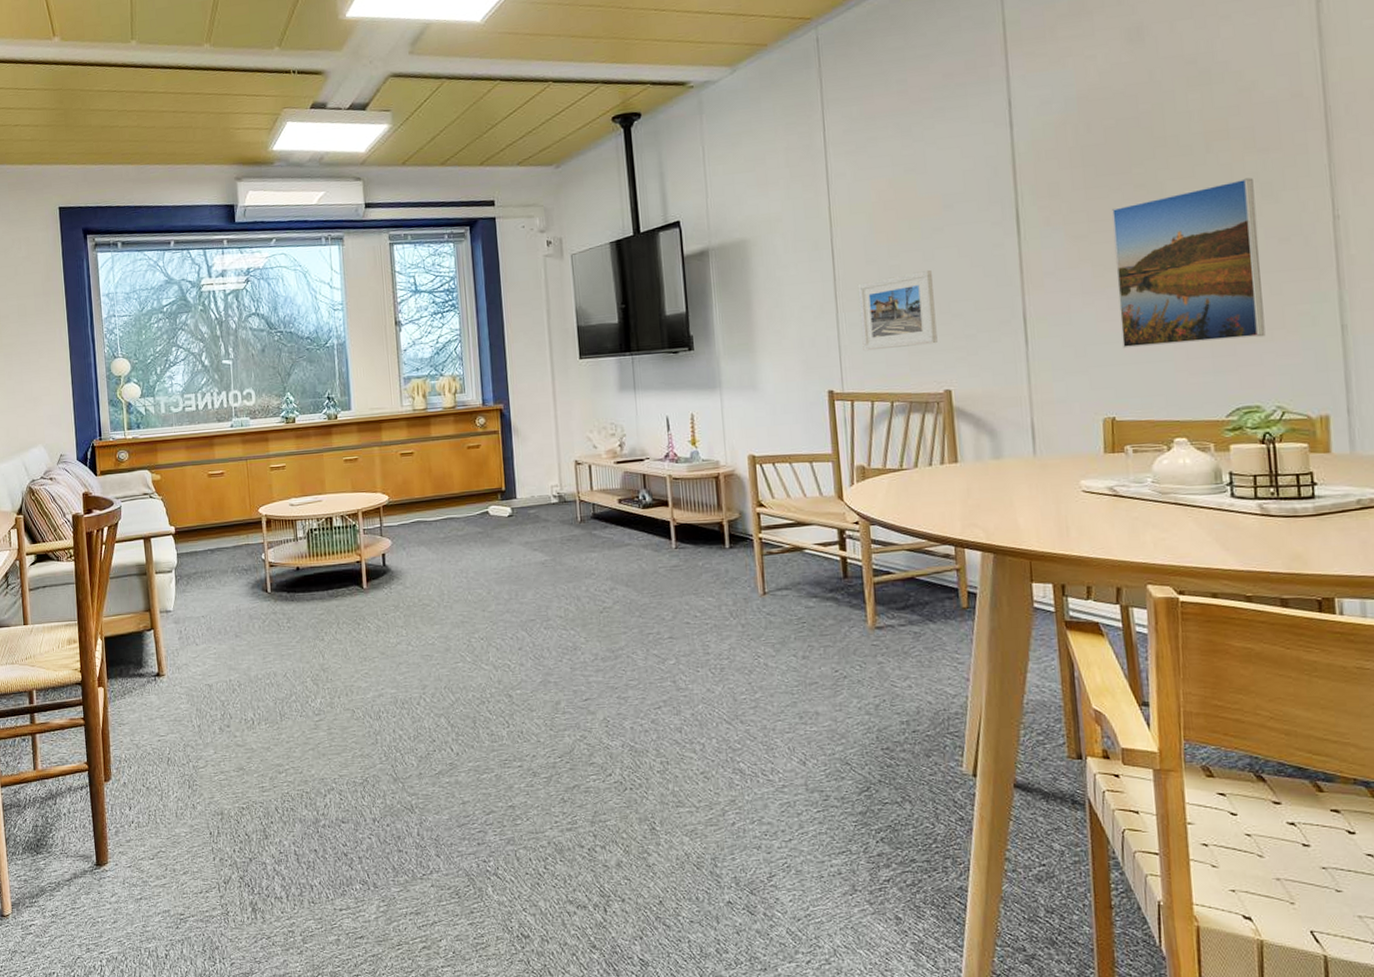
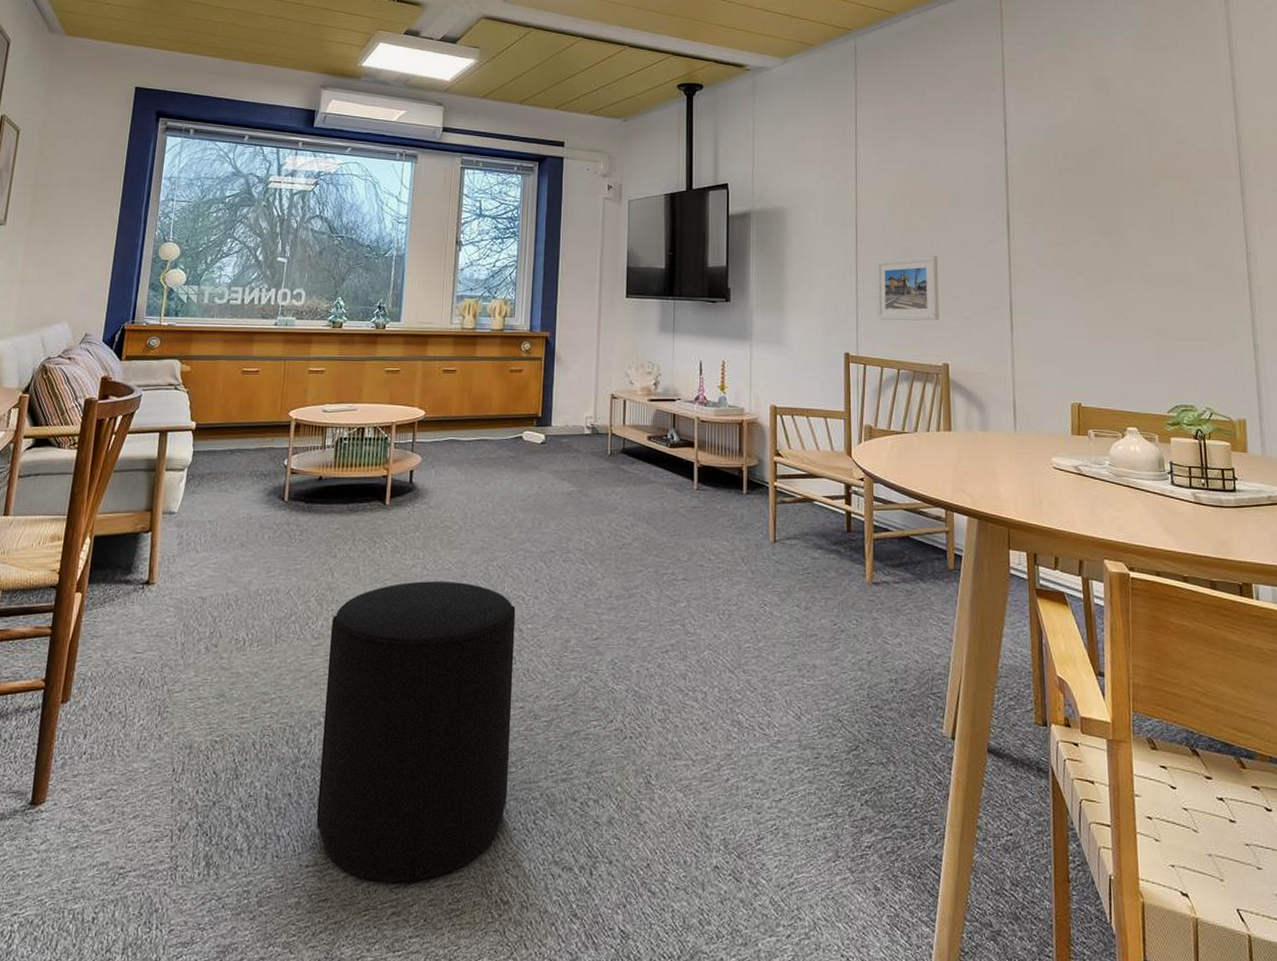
stool: none [329,655,516,921] -> present [316,581,516,882]
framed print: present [1111,177,1266,349] -> none [1081,212,1198,346]

